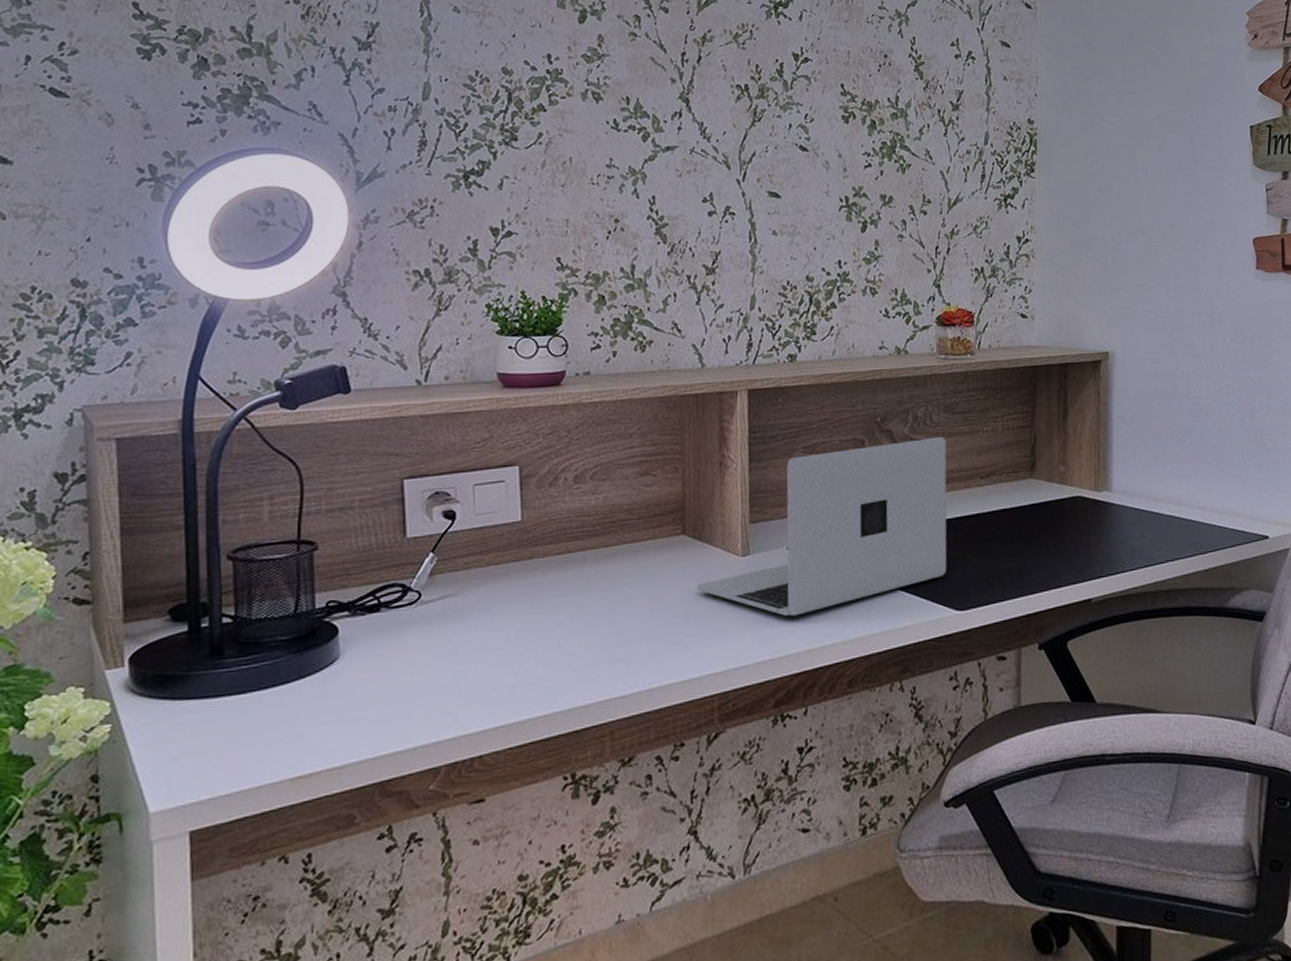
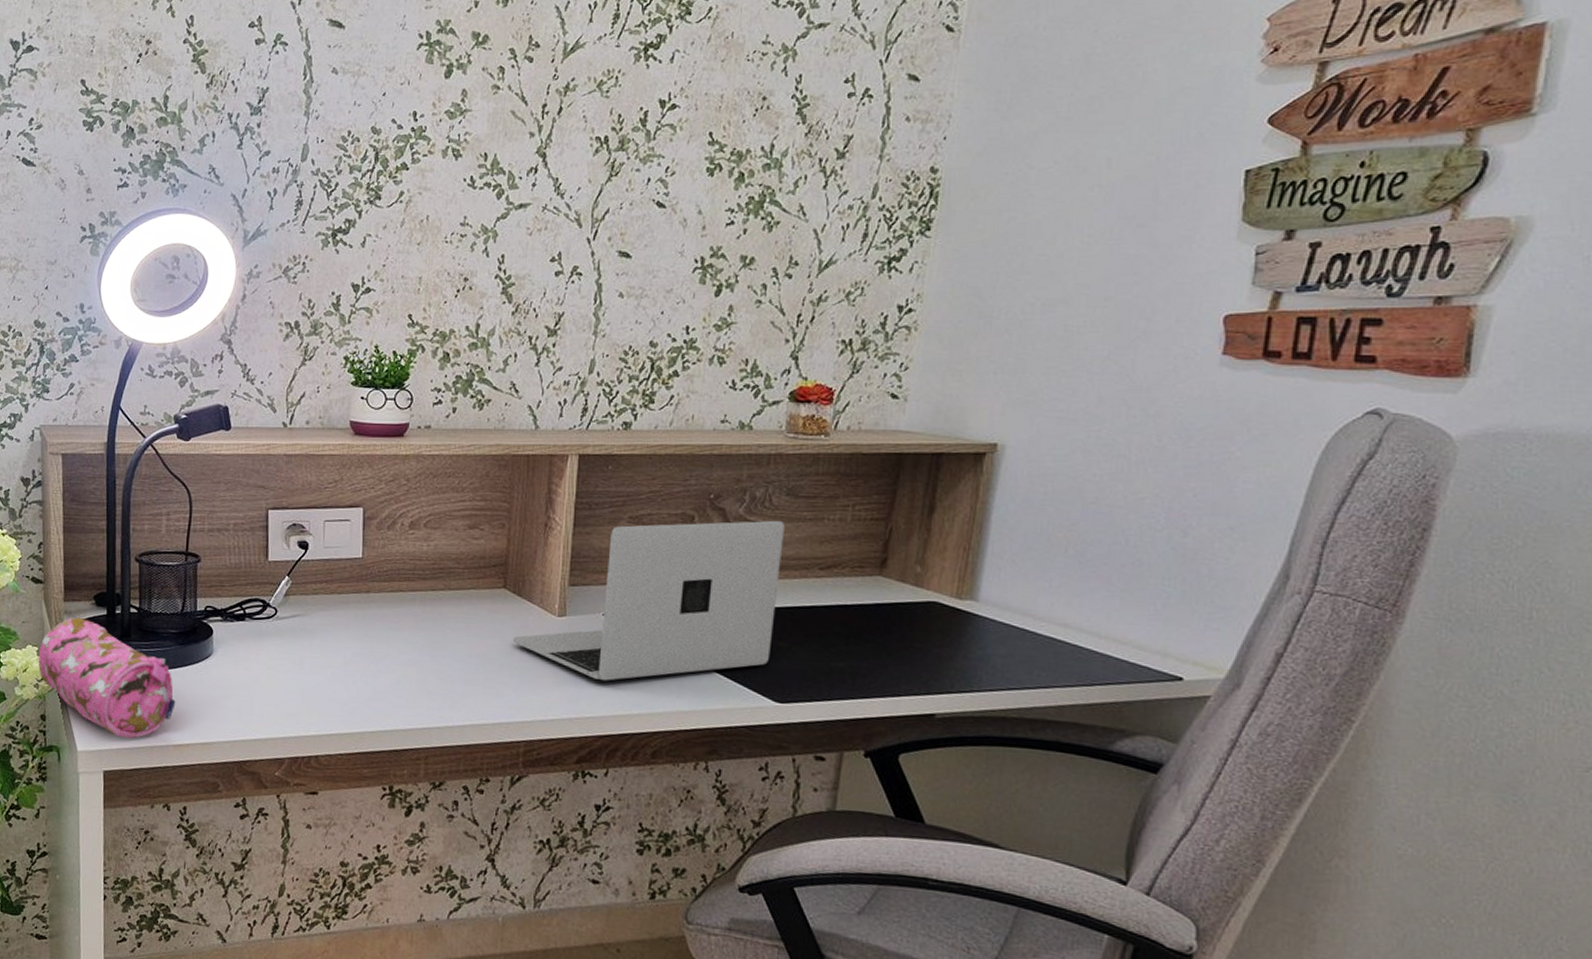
pencil case: none [86,639,291,784] -> present [38,617,176,739]

